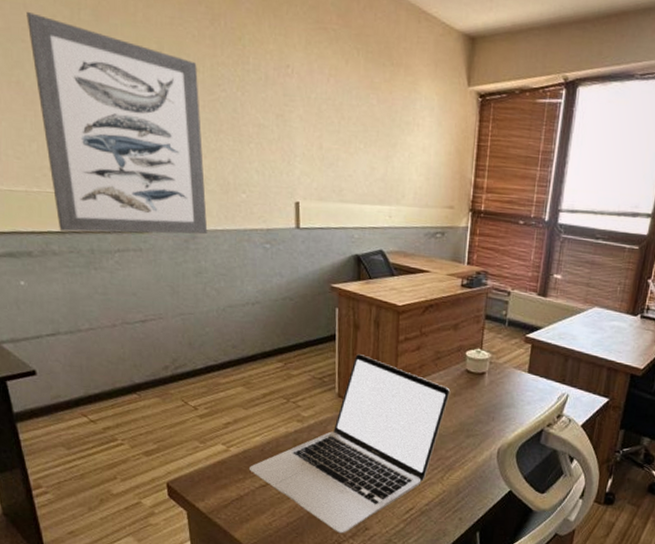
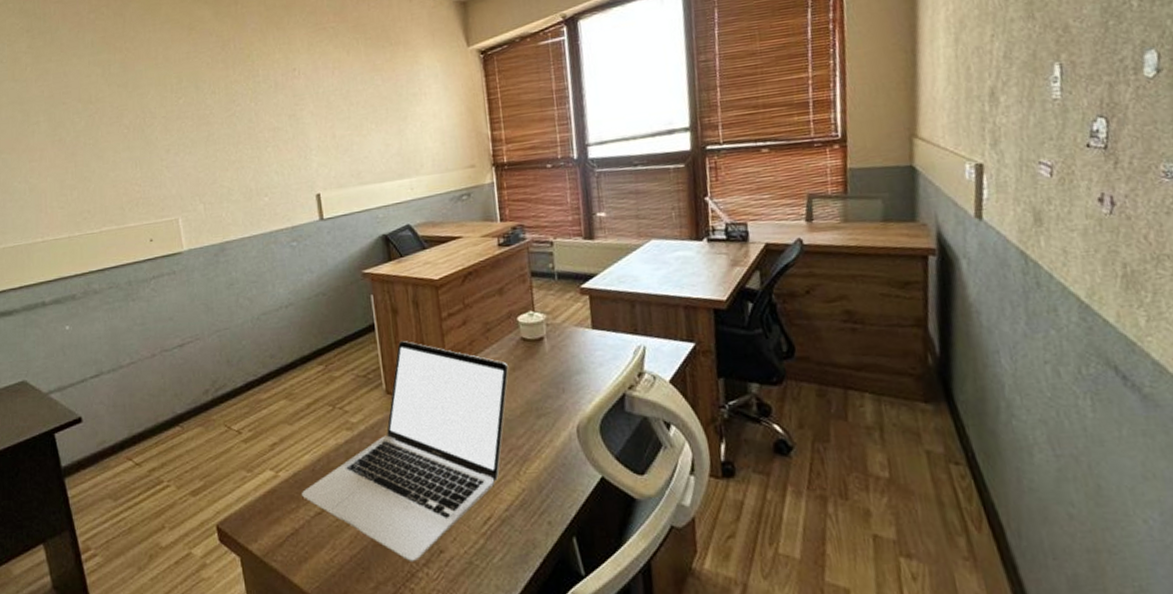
wall art: present [26,12,208,235] -> none [66,77,236,270]

